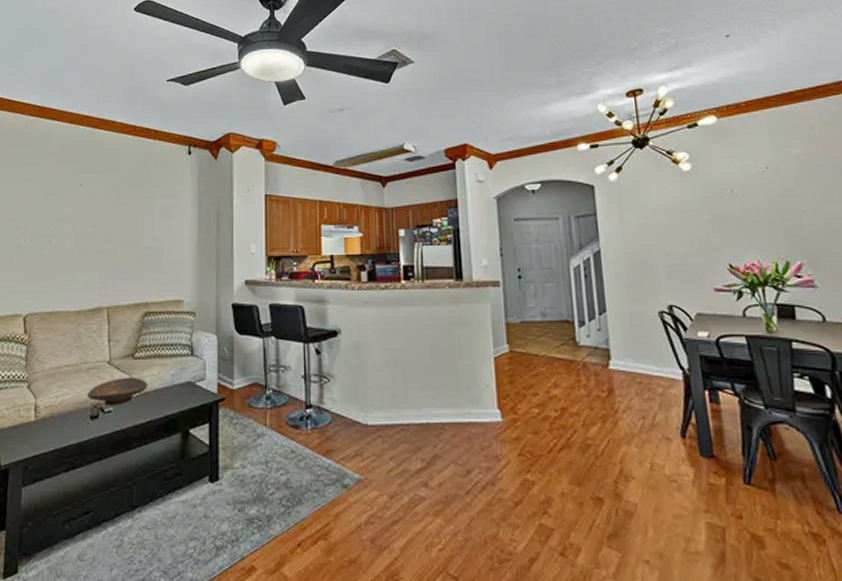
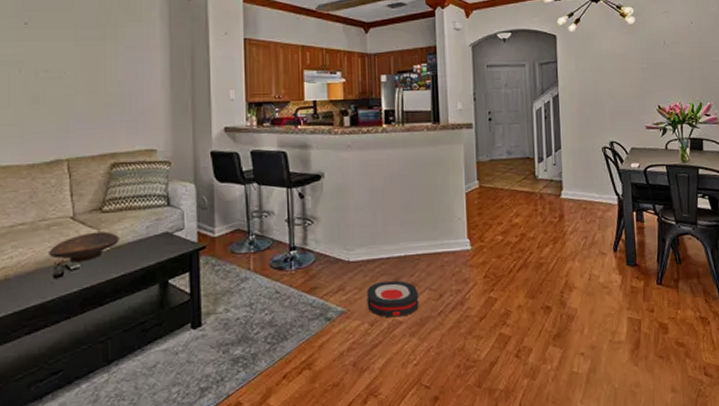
robot vacuum: none [385,449,444,491] -> present [366,280,419,317]

